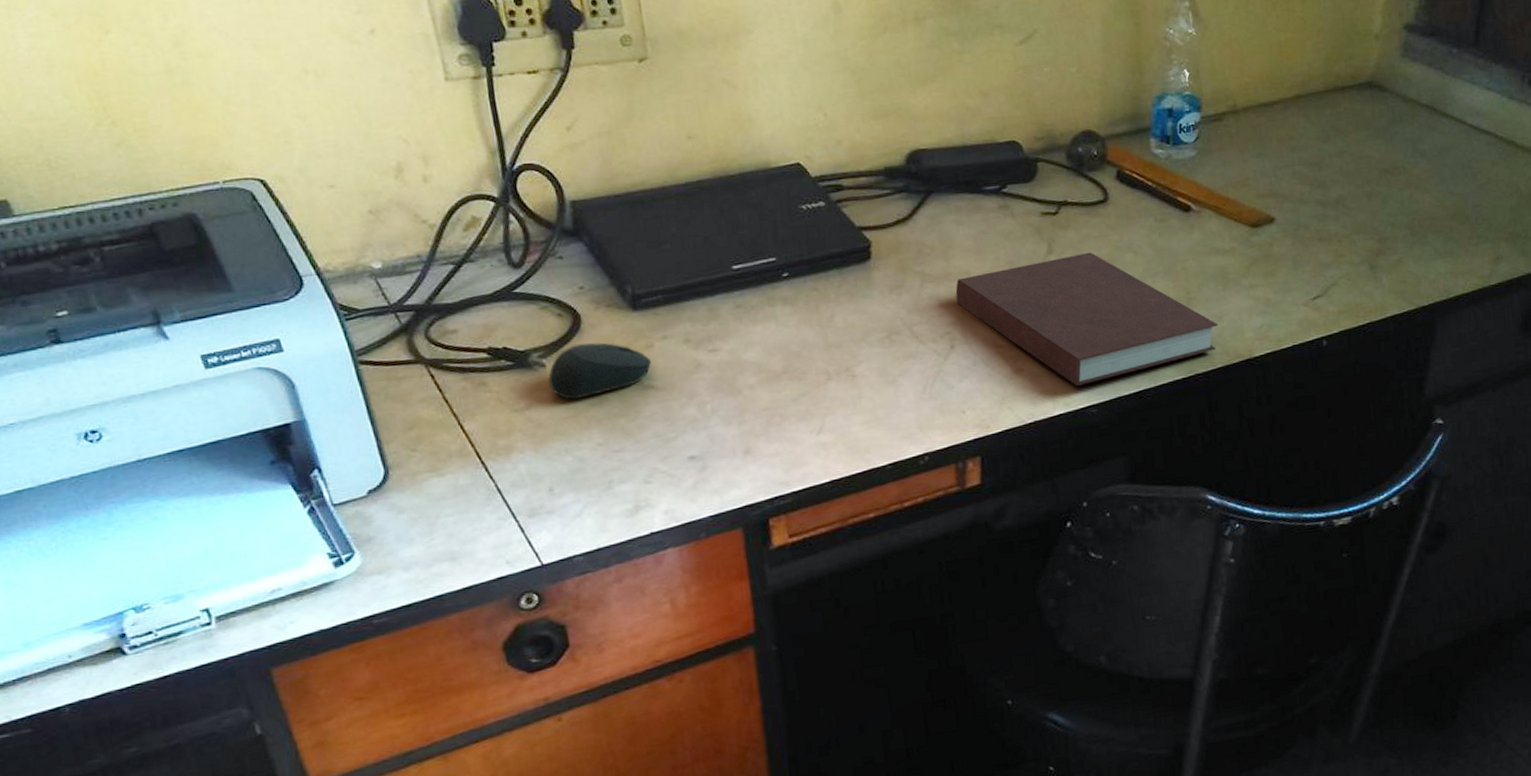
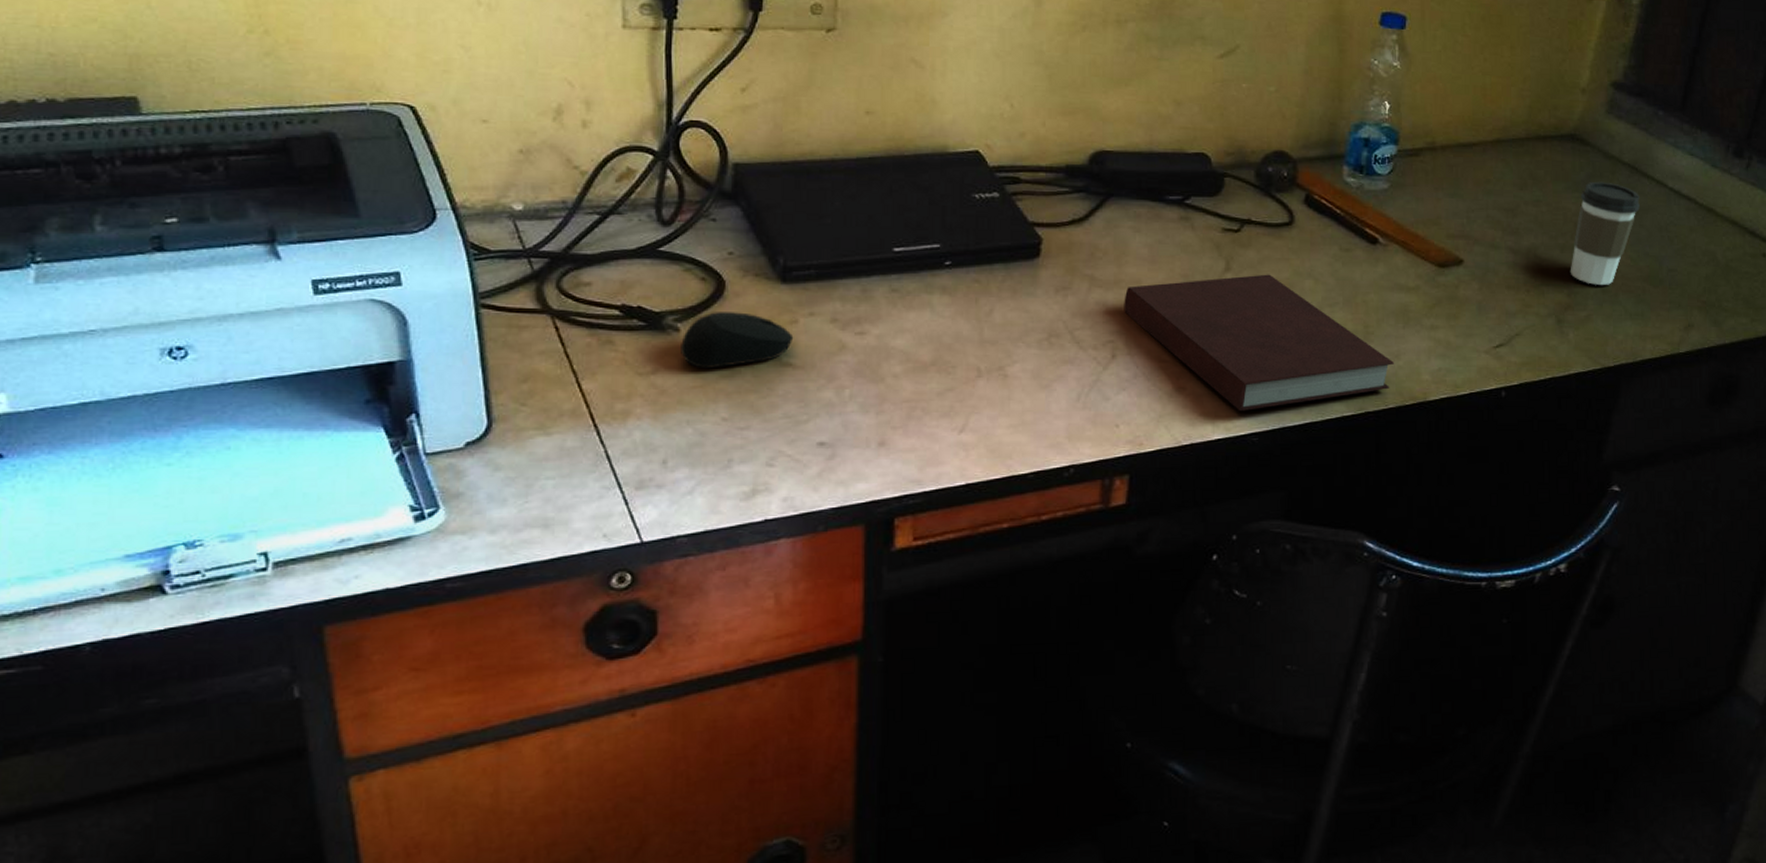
coffee cup: none [1378,125,1442,228] -> present [1570,181,1640,285]

